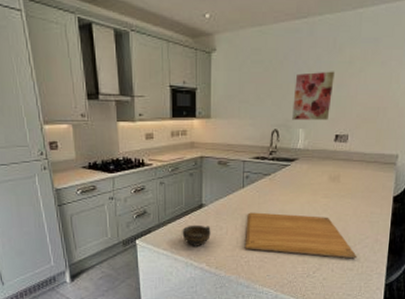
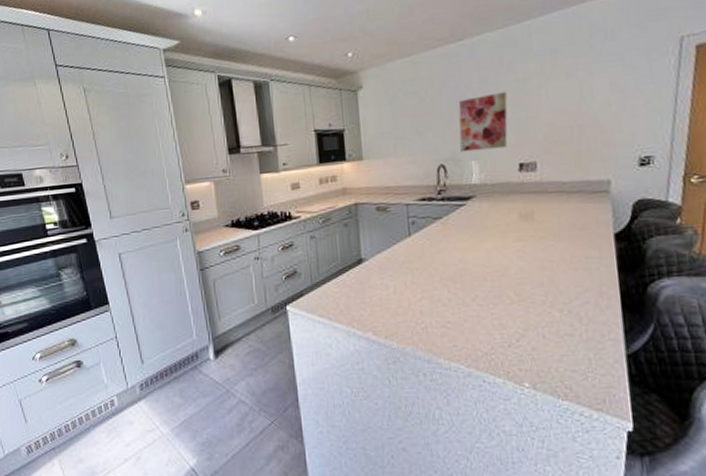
cup: present [182,225,211,246] -> none [339,284,375,311]
chopping board: present [245,212,357,259] -> none [418,264,577,320]

